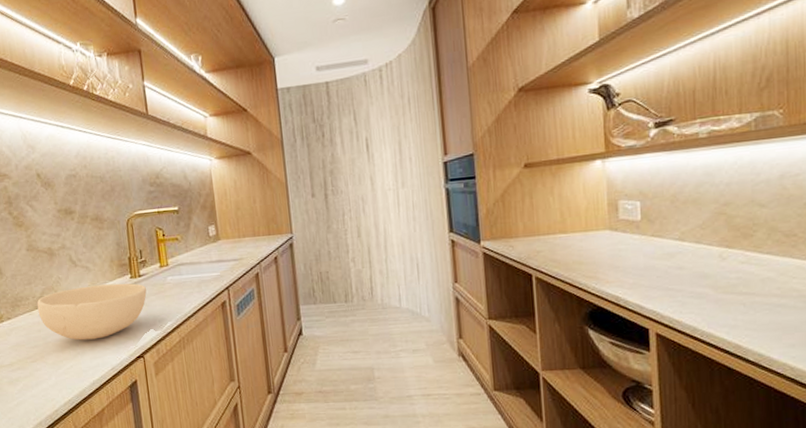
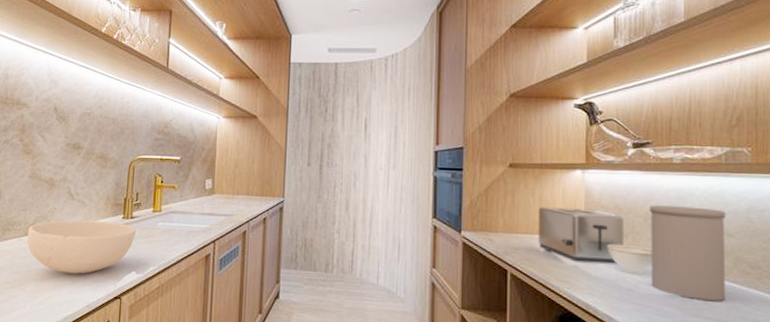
toaster: none [558,200,651,256] -> present [537,207,623,264]
bowl: none [633,230,682,261] -> present [606,244,652,275]
canister: none [676,180,759,277] -> present [649,205,726,302]

